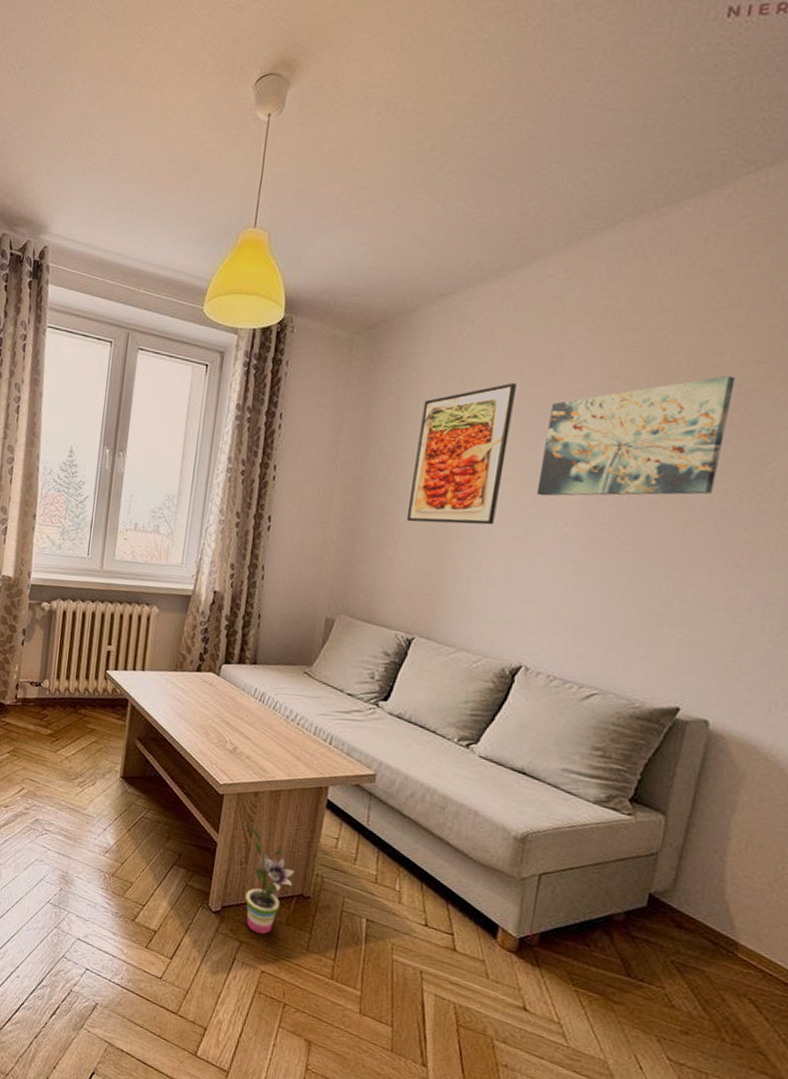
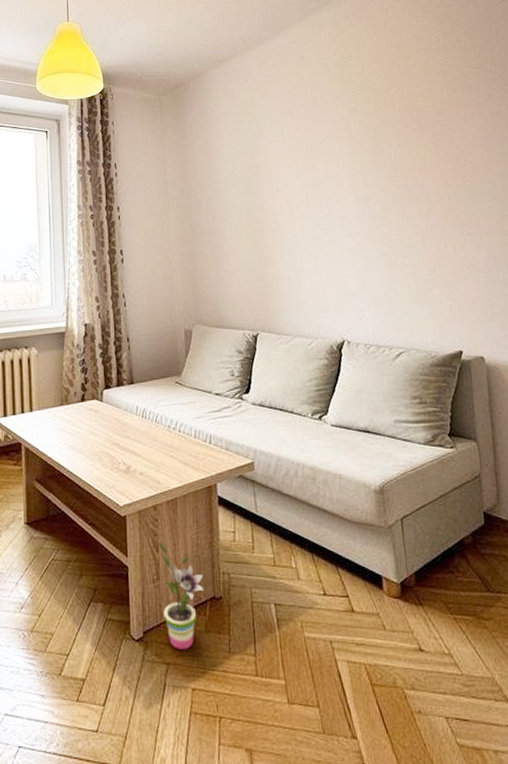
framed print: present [406,382,516,525] -> none [225,120,297,238]
wall art: present [536,376,736,496] -> none [316,100,439,203]

